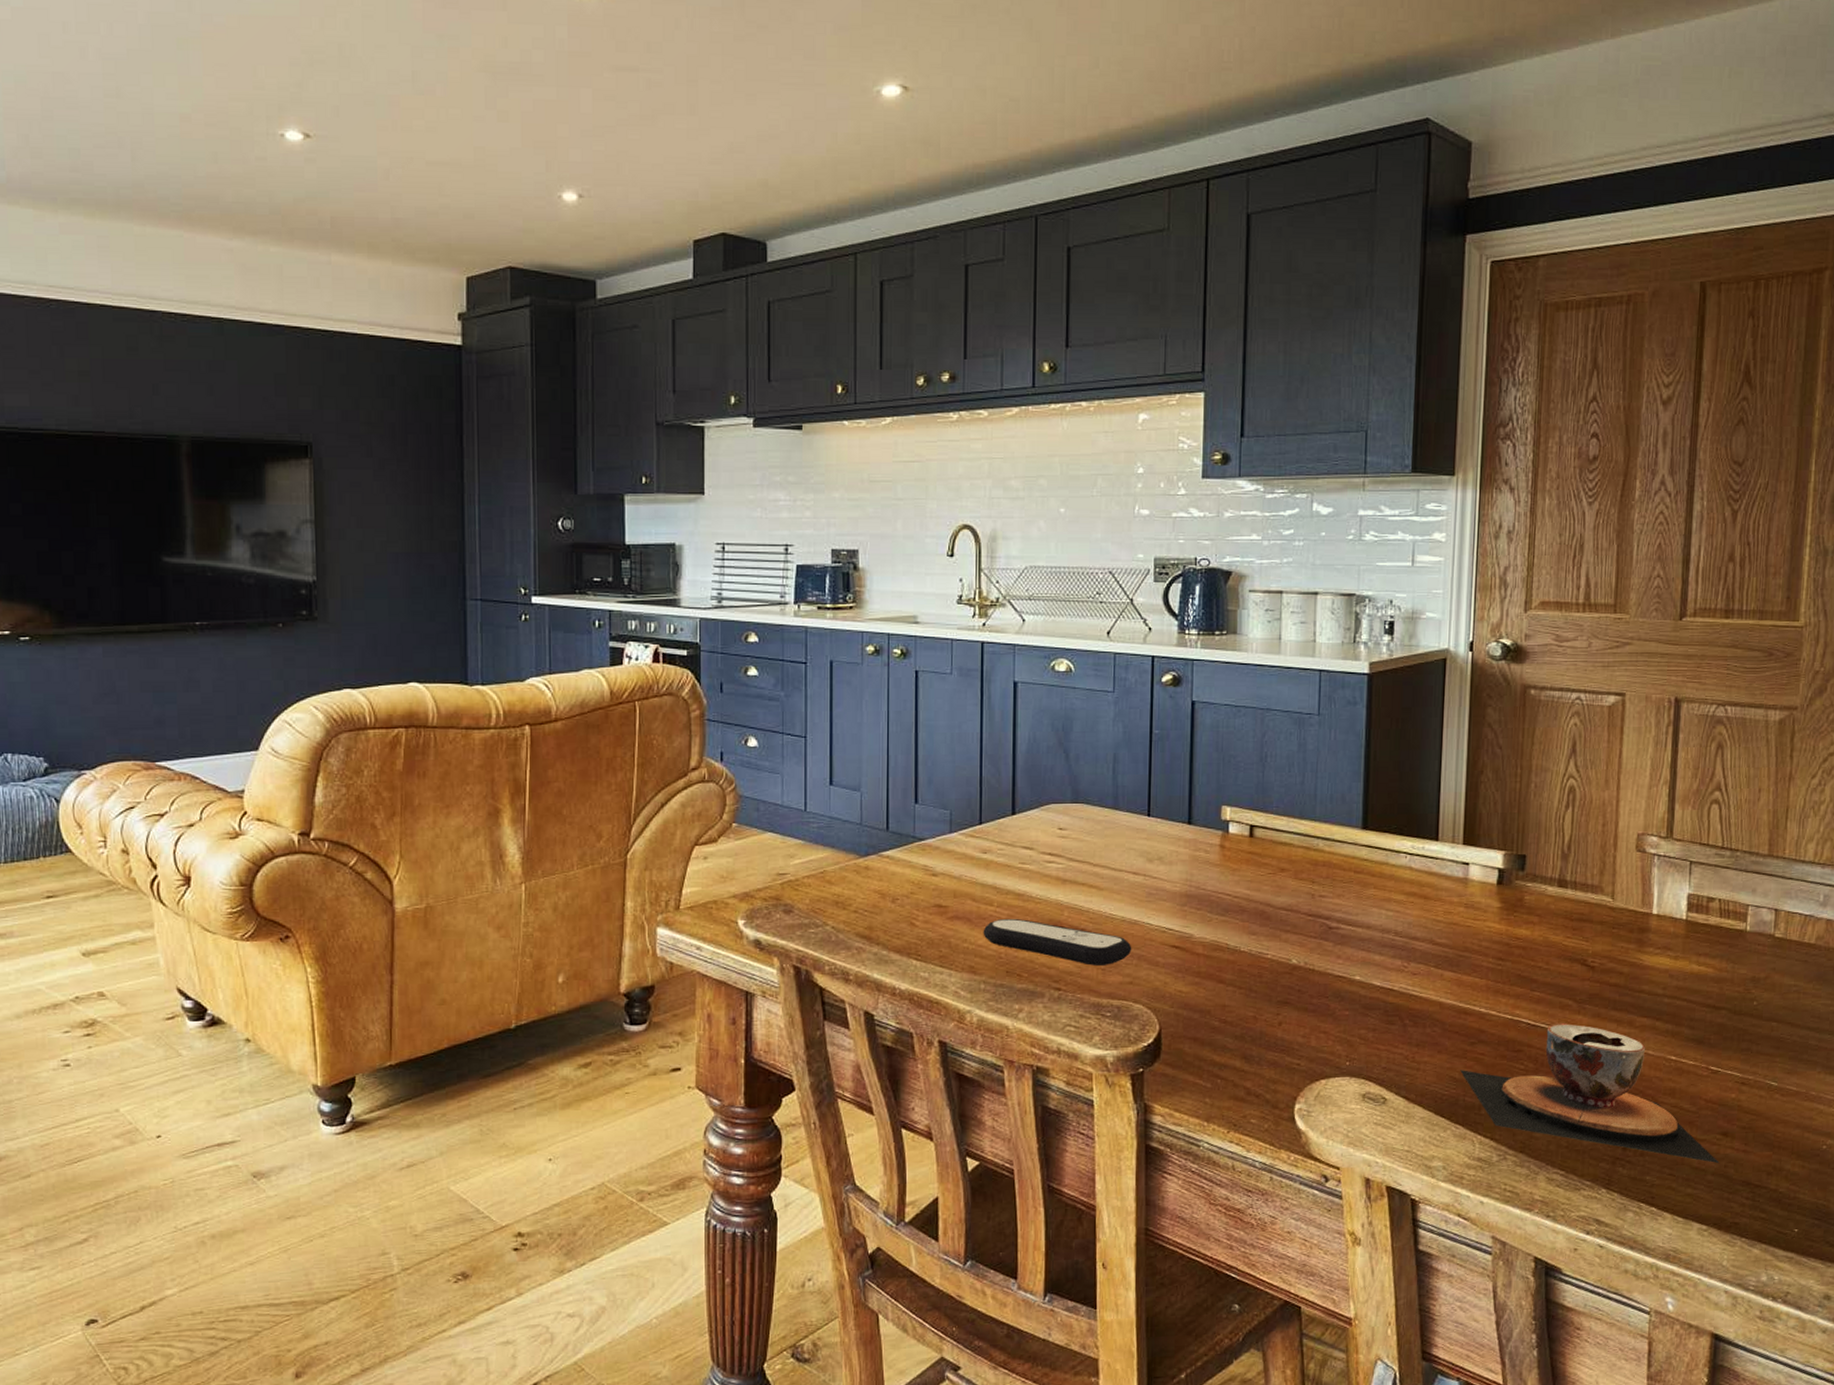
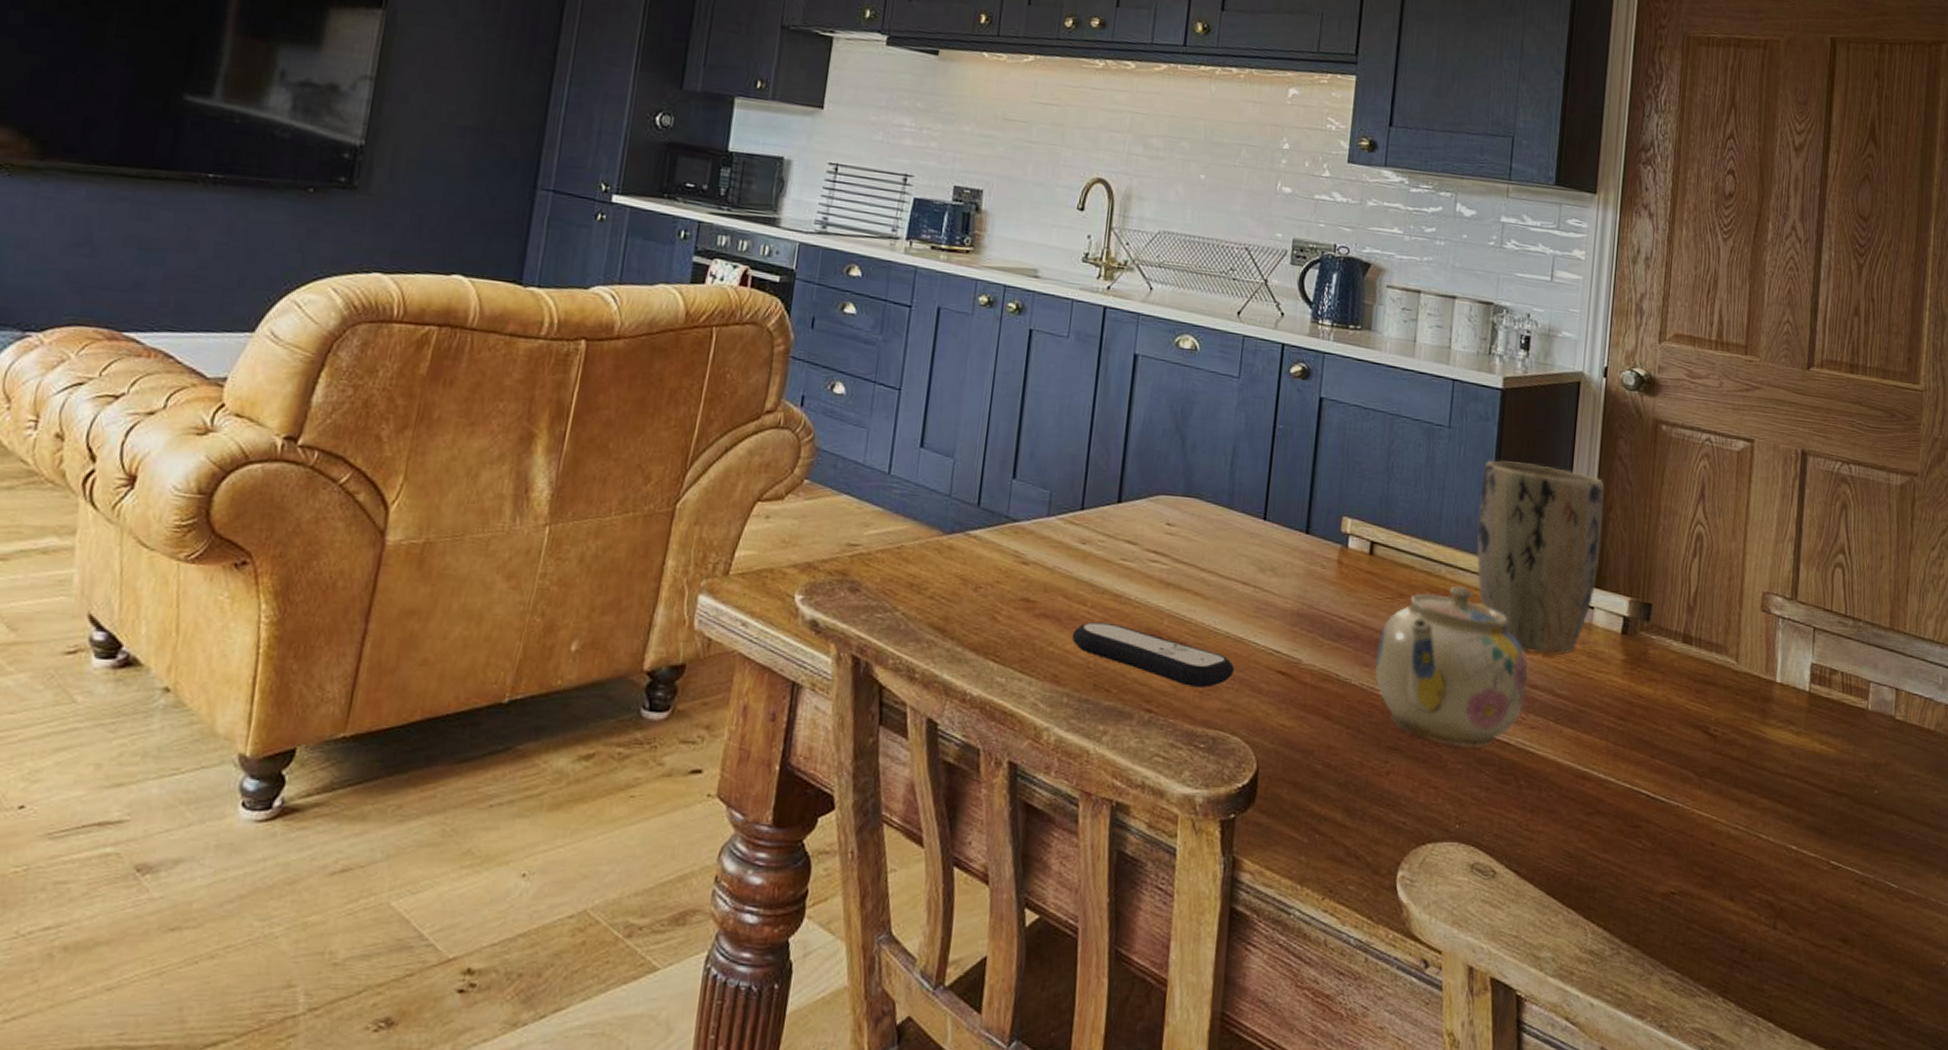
teapot: none [1261,856,1408,996] -> present [1375,585,1528,748]
plant pot: none [1351,739,1475,909] -> present [1476,459,1605,655]
teacup: present [1460,1022,1720,1164] -> none [1575,797,1839,976]

